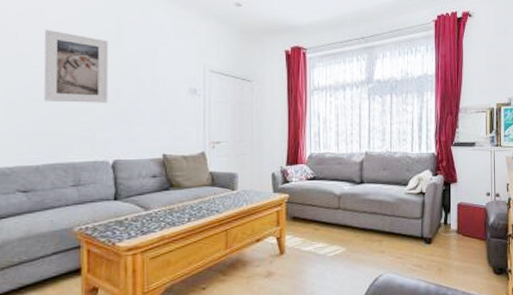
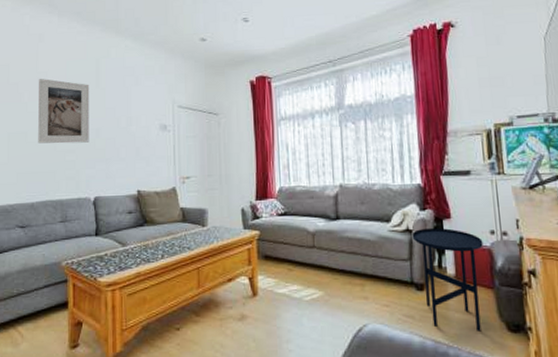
side table: none [424,190,480,275] -> present [412,227,483,331]

